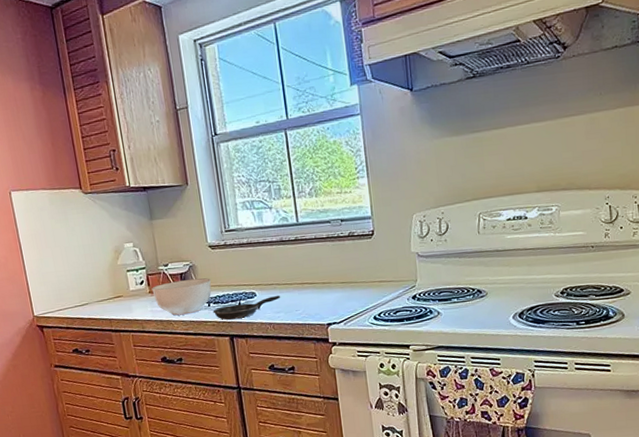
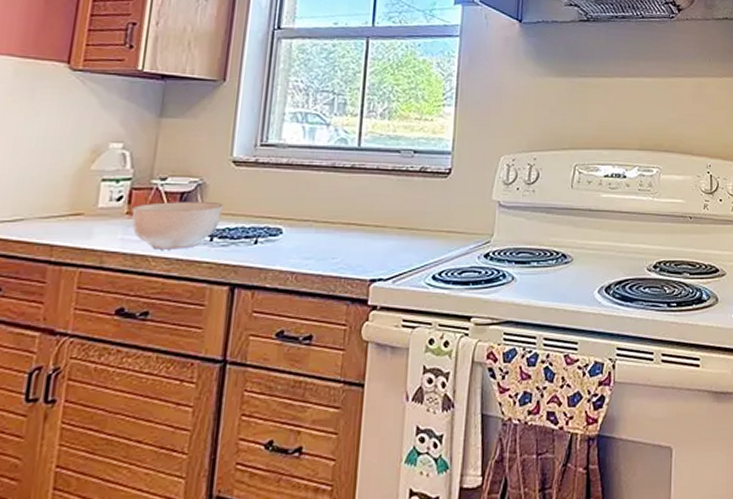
frying pan: present [213,295,281,321] -> none [214,235,316,263]

